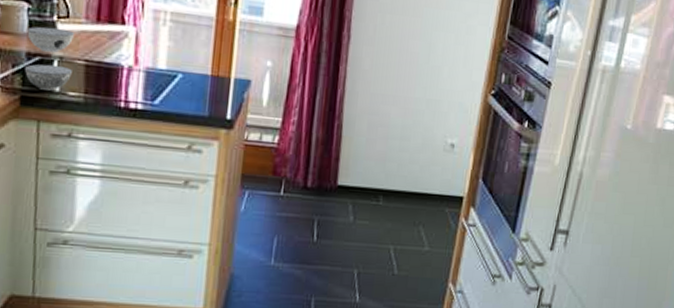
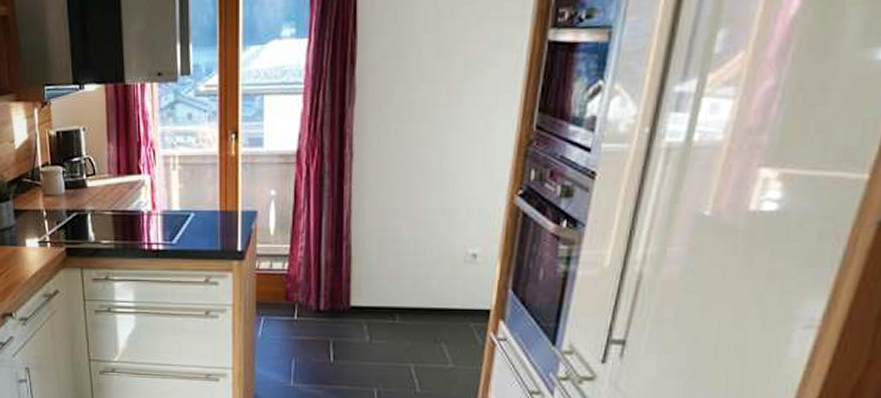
bowl: present [25,26,74,91] -> none [63,185,103,241]

